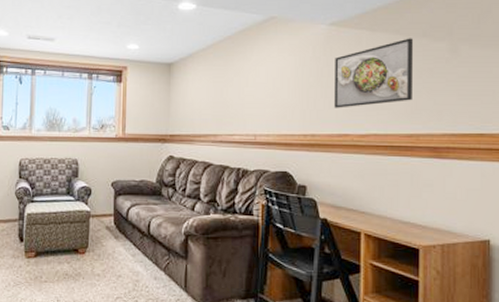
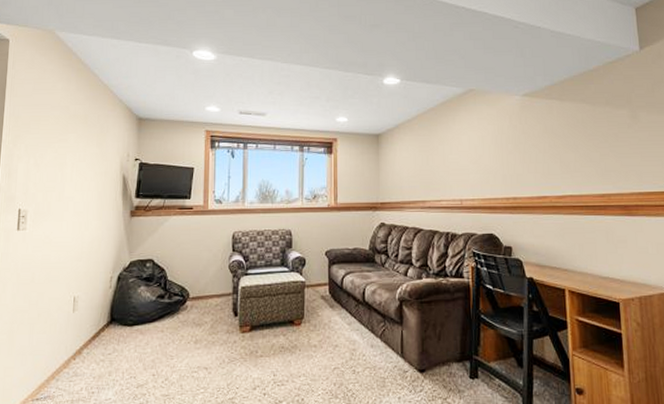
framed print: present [334,38,414,108] -> none [530,106,601,172]

